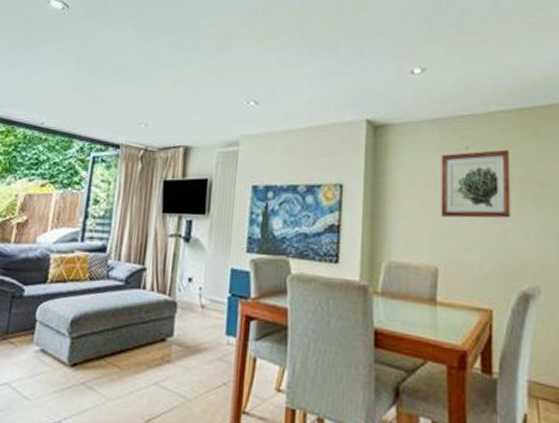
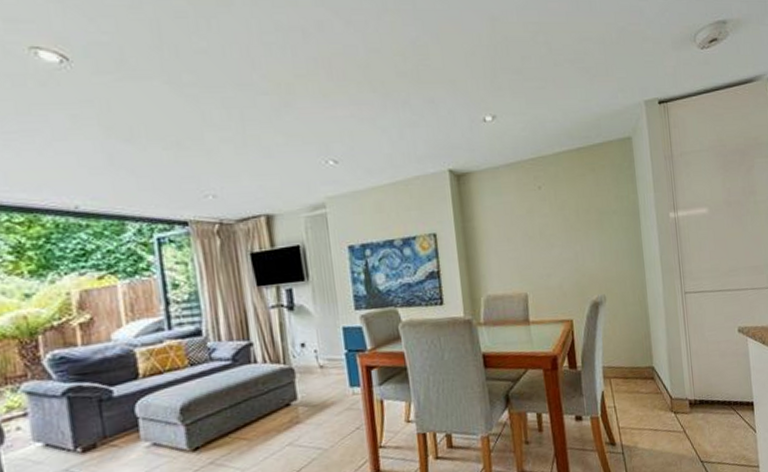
wall art: present [441,149,511,218] -> none [519,185,580,251]

